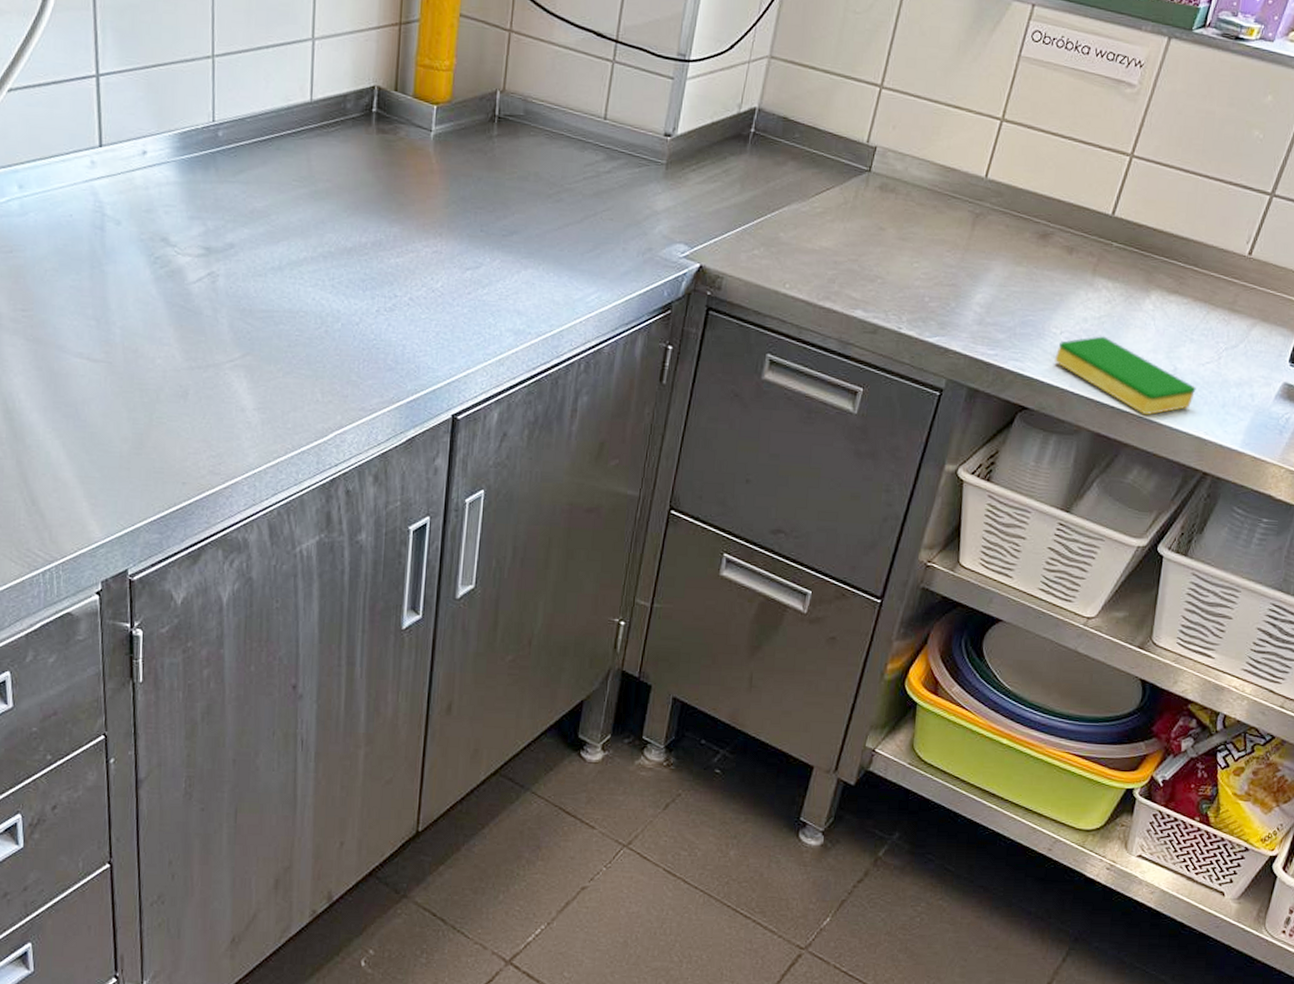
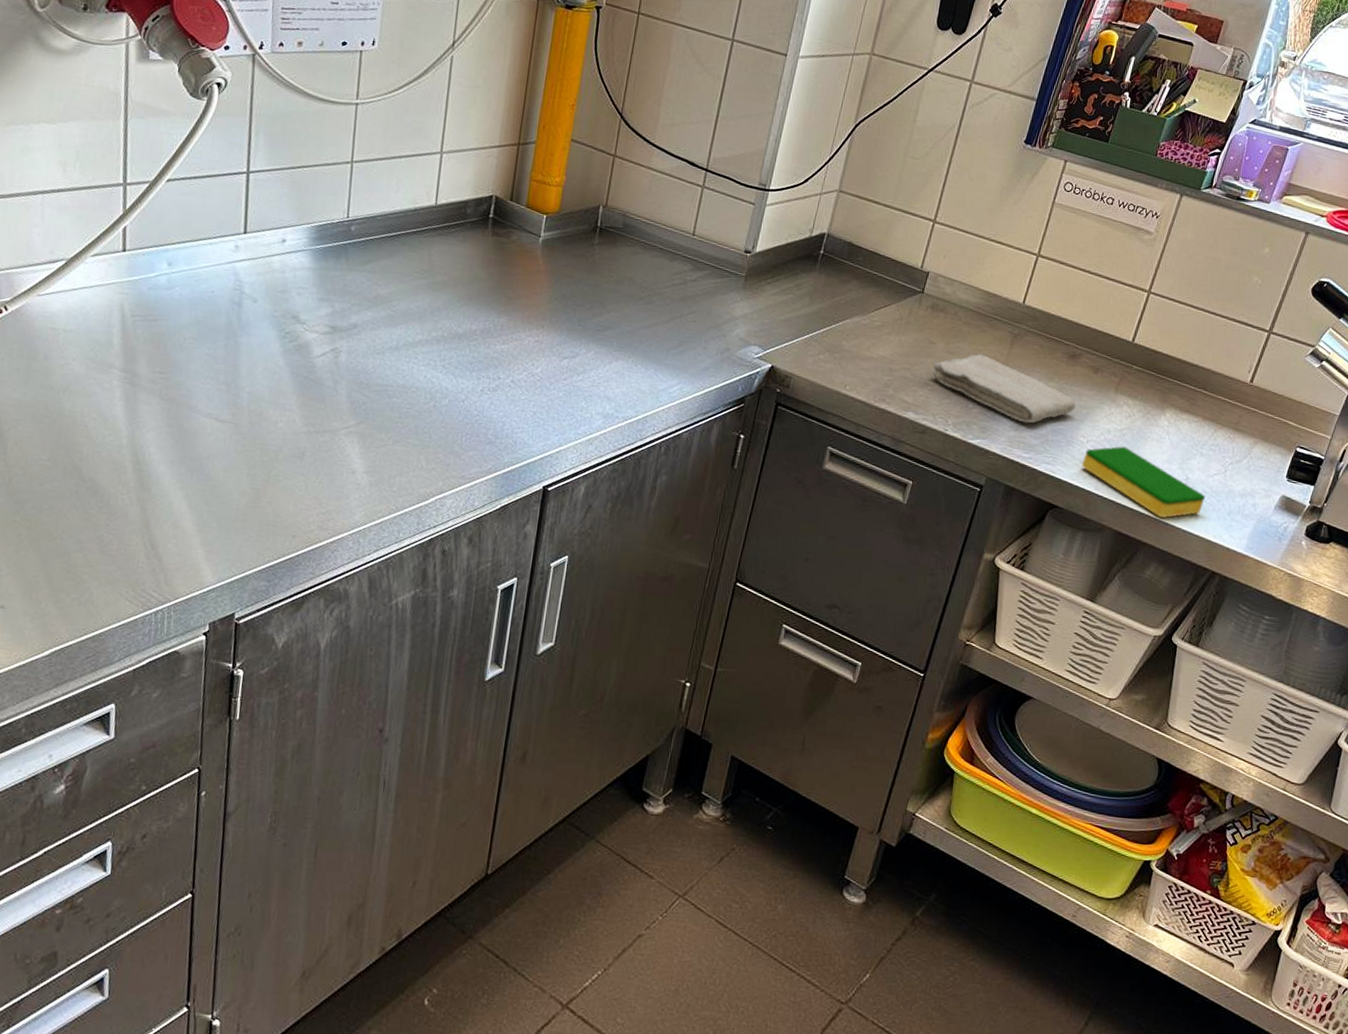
washcloth: none [881,238,1047,316] -> present [930,353,1076,424]

